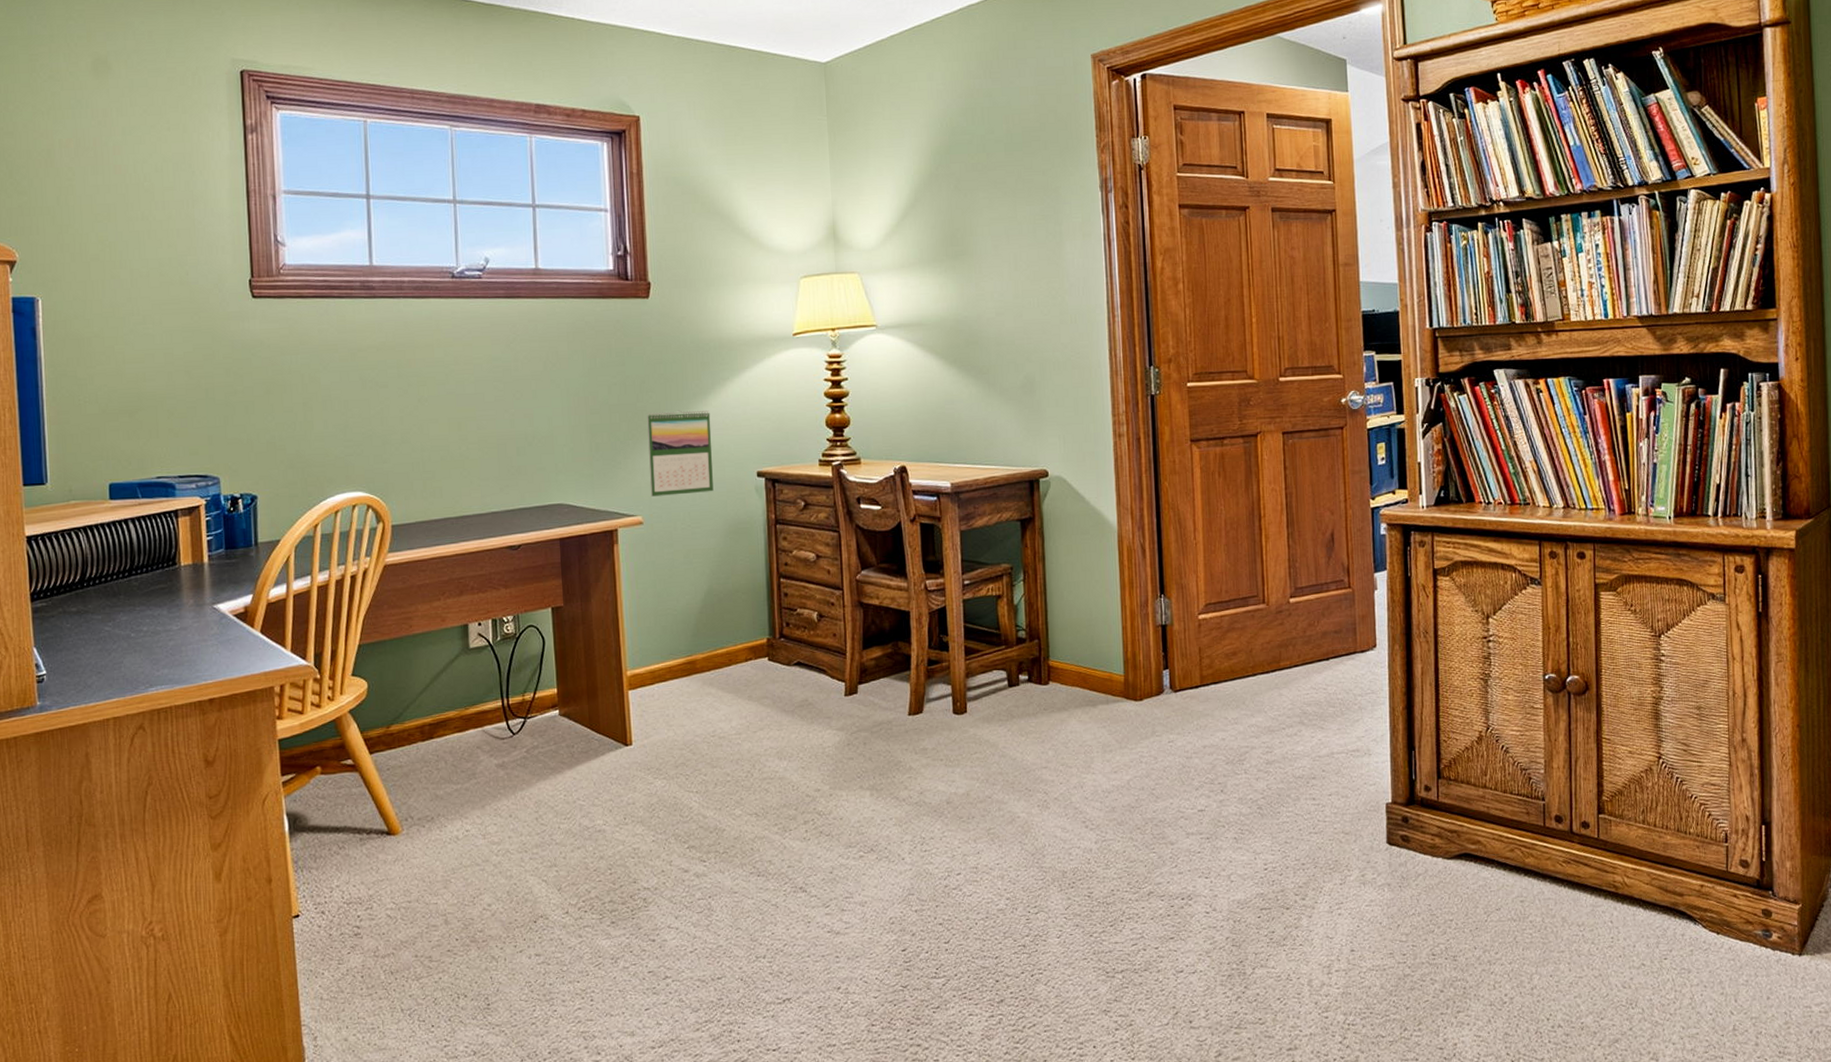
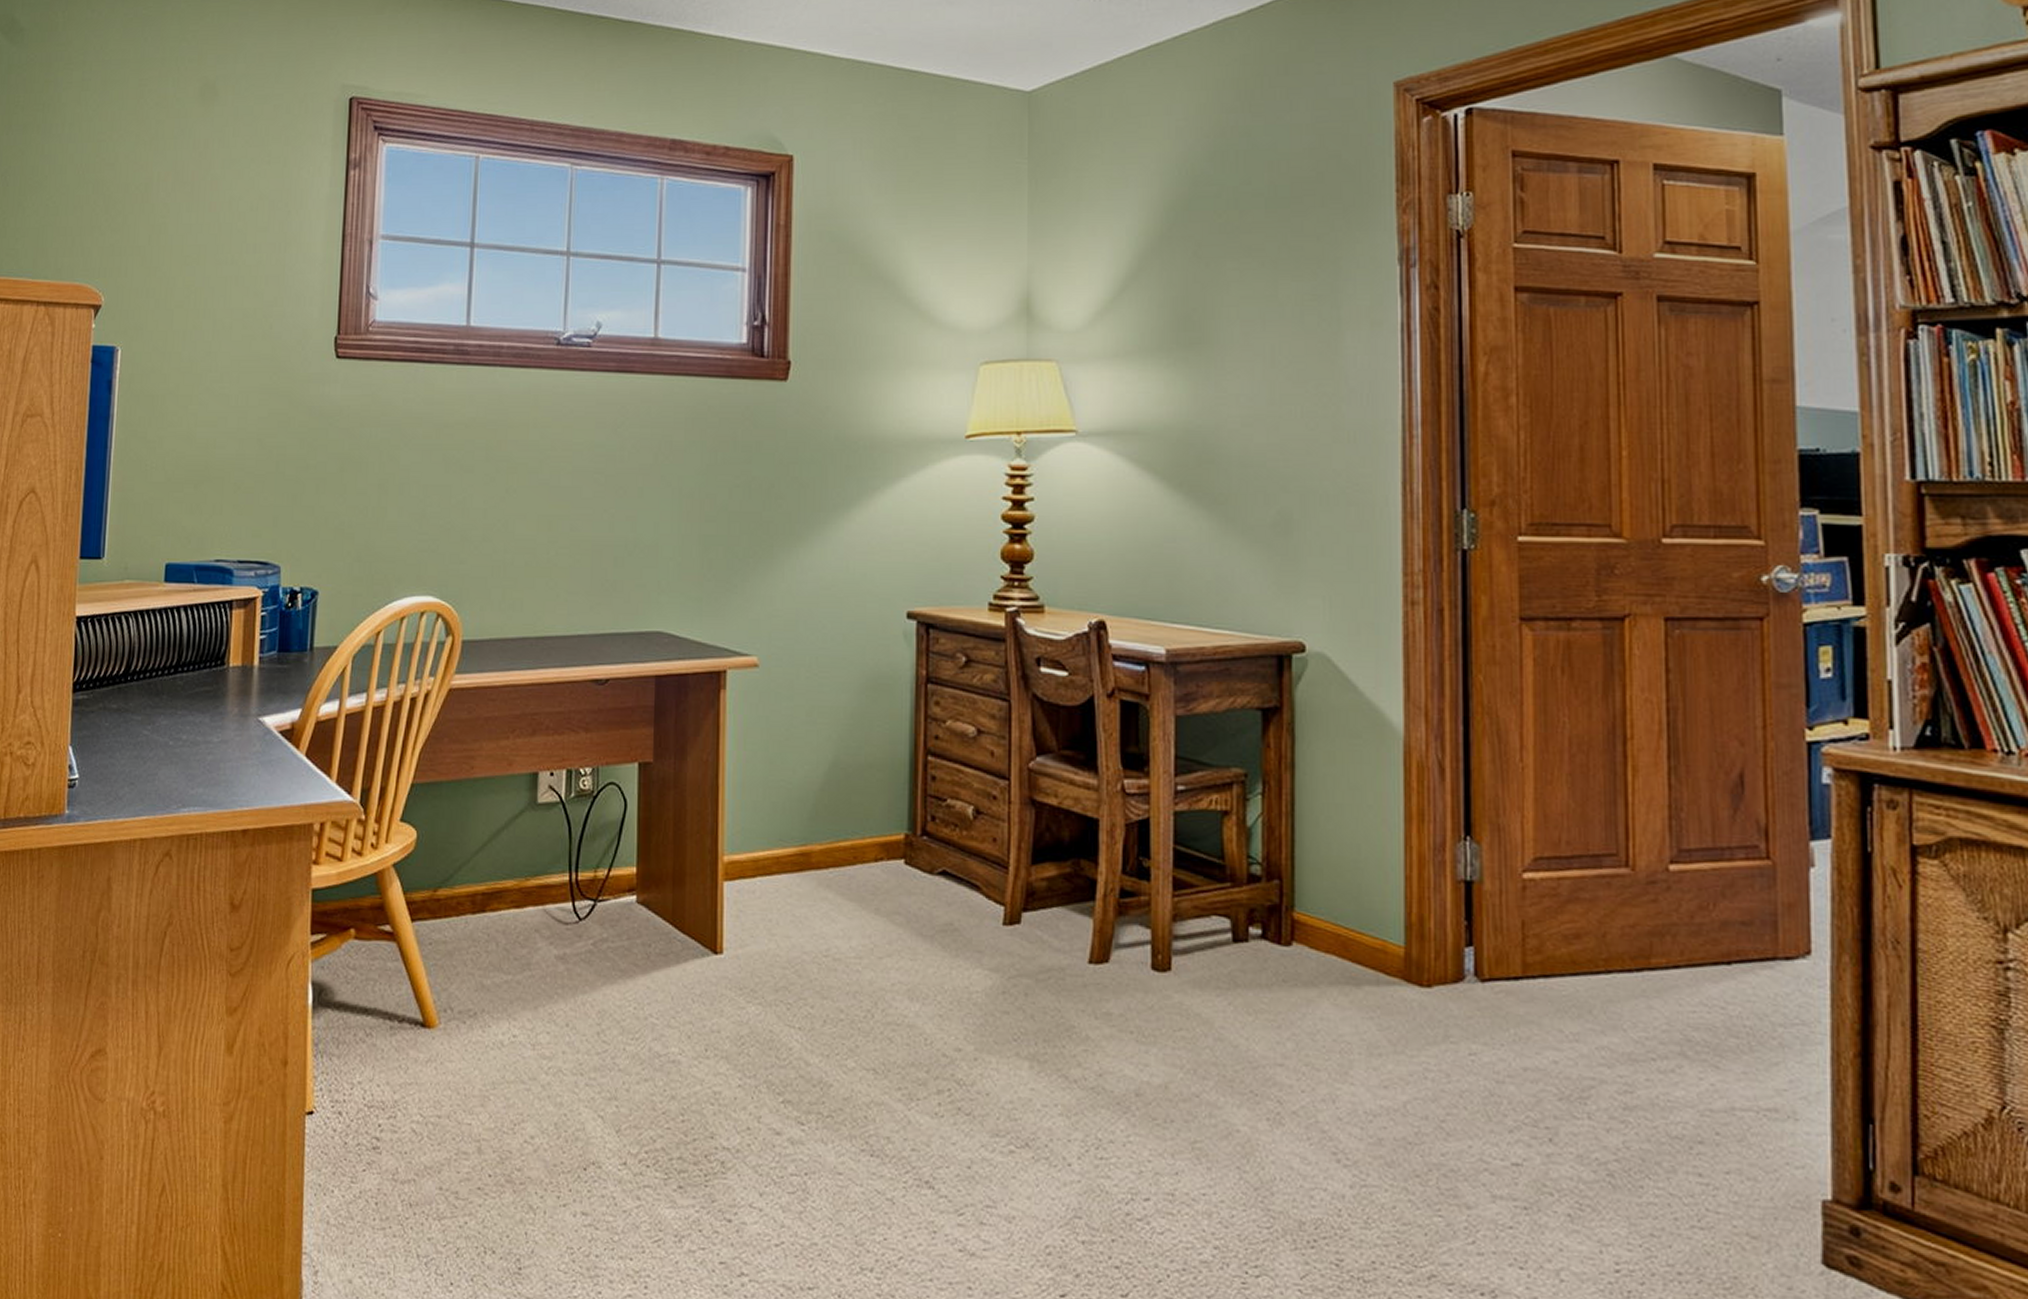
calendar: present [647,410,714,497] -> none [770,524,853,634]

